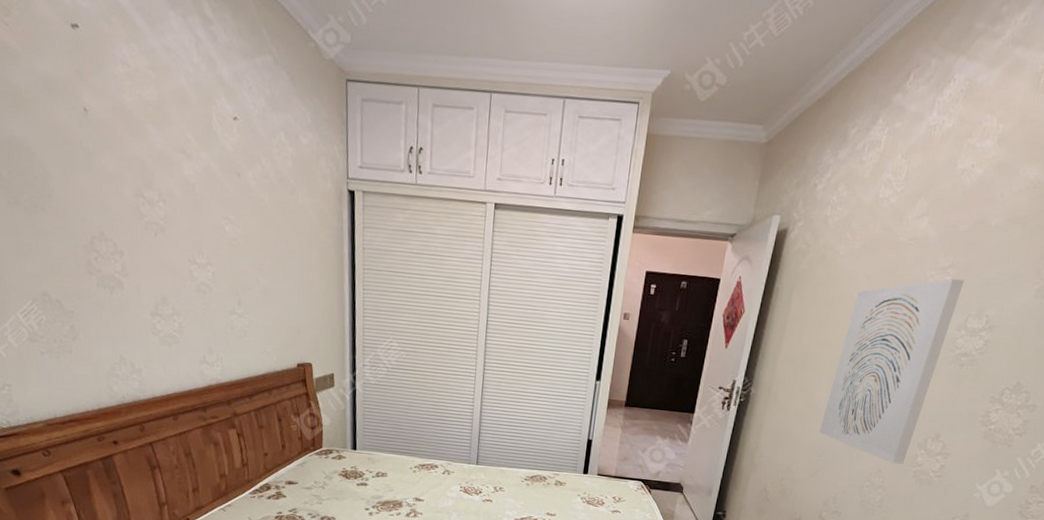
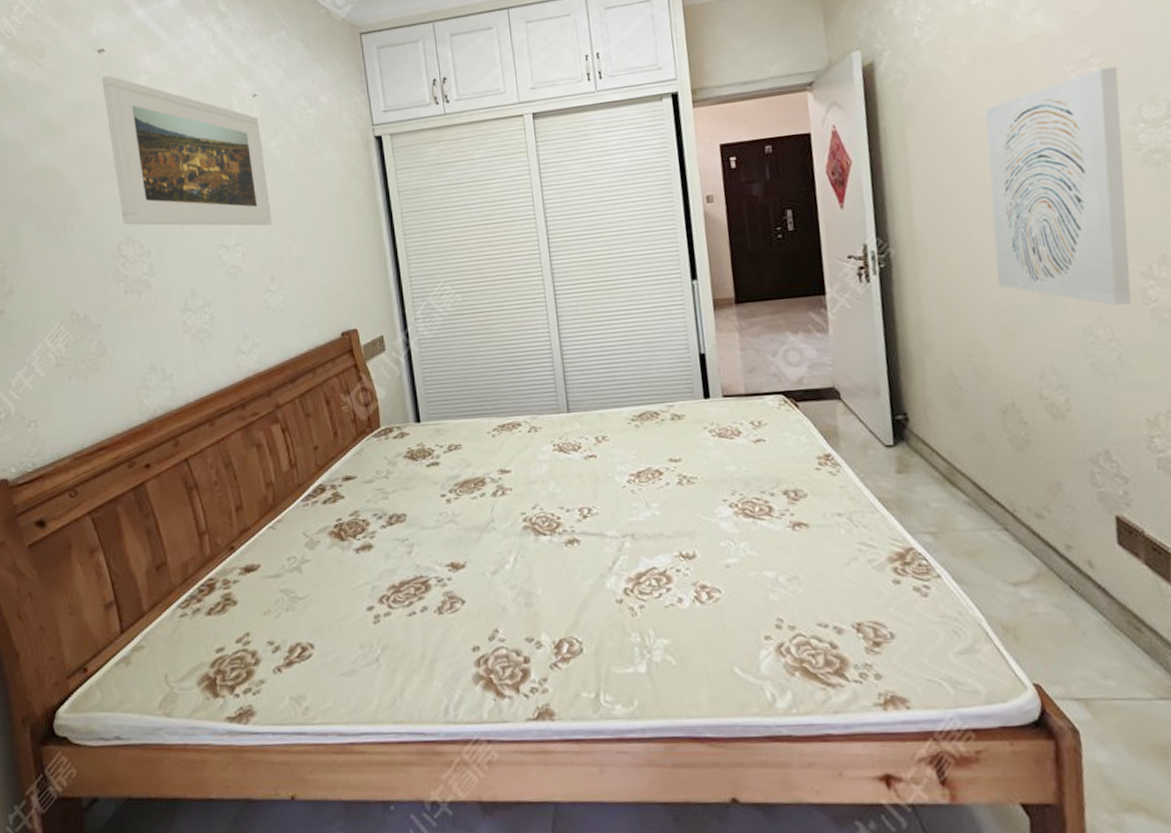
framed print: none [76,56,243,253] -> present [102,76,272,226]

